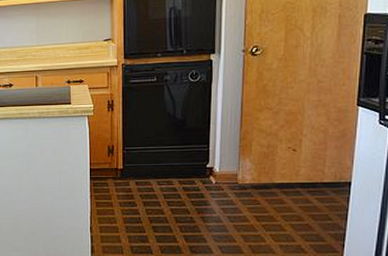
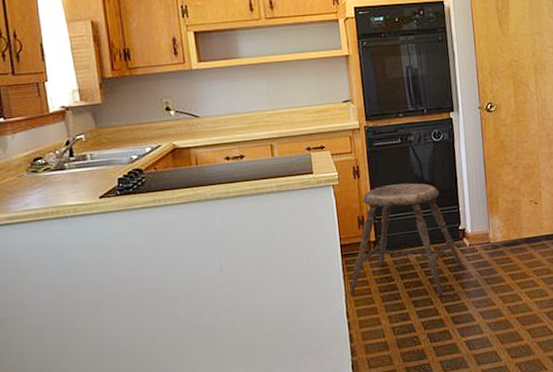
stool: none [94,119,207,227] -> present [349,183,464,297]

